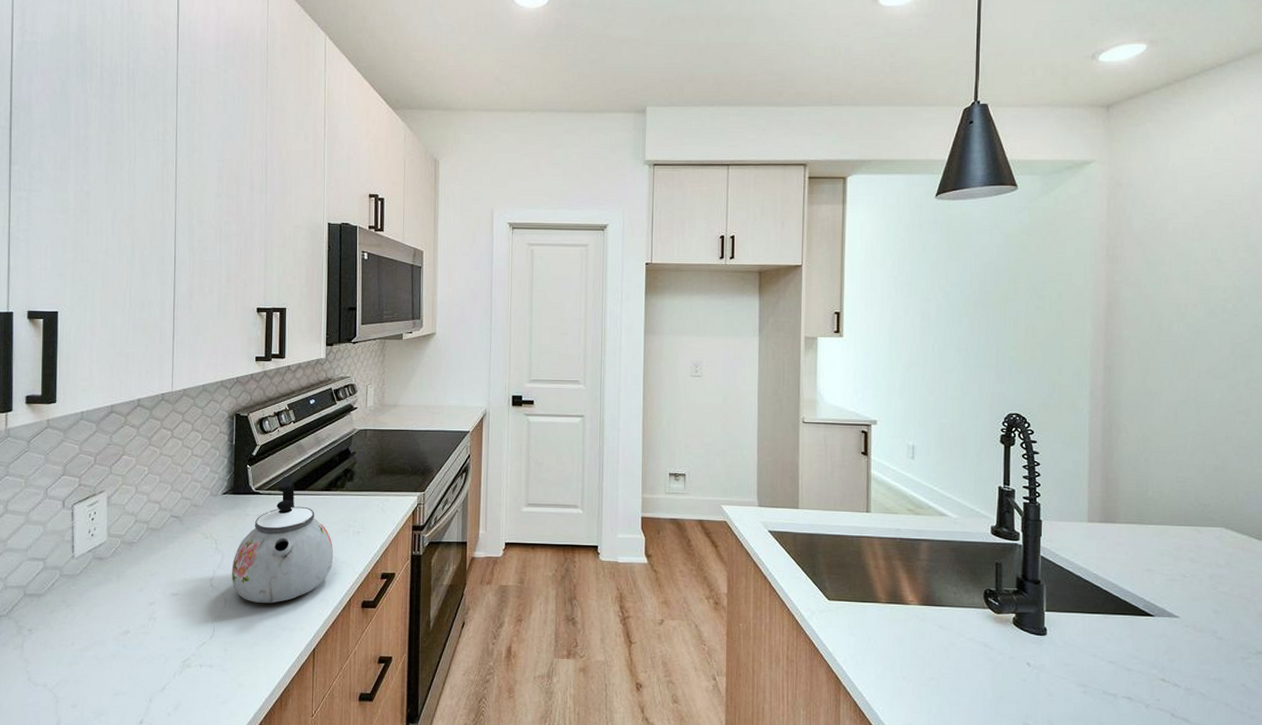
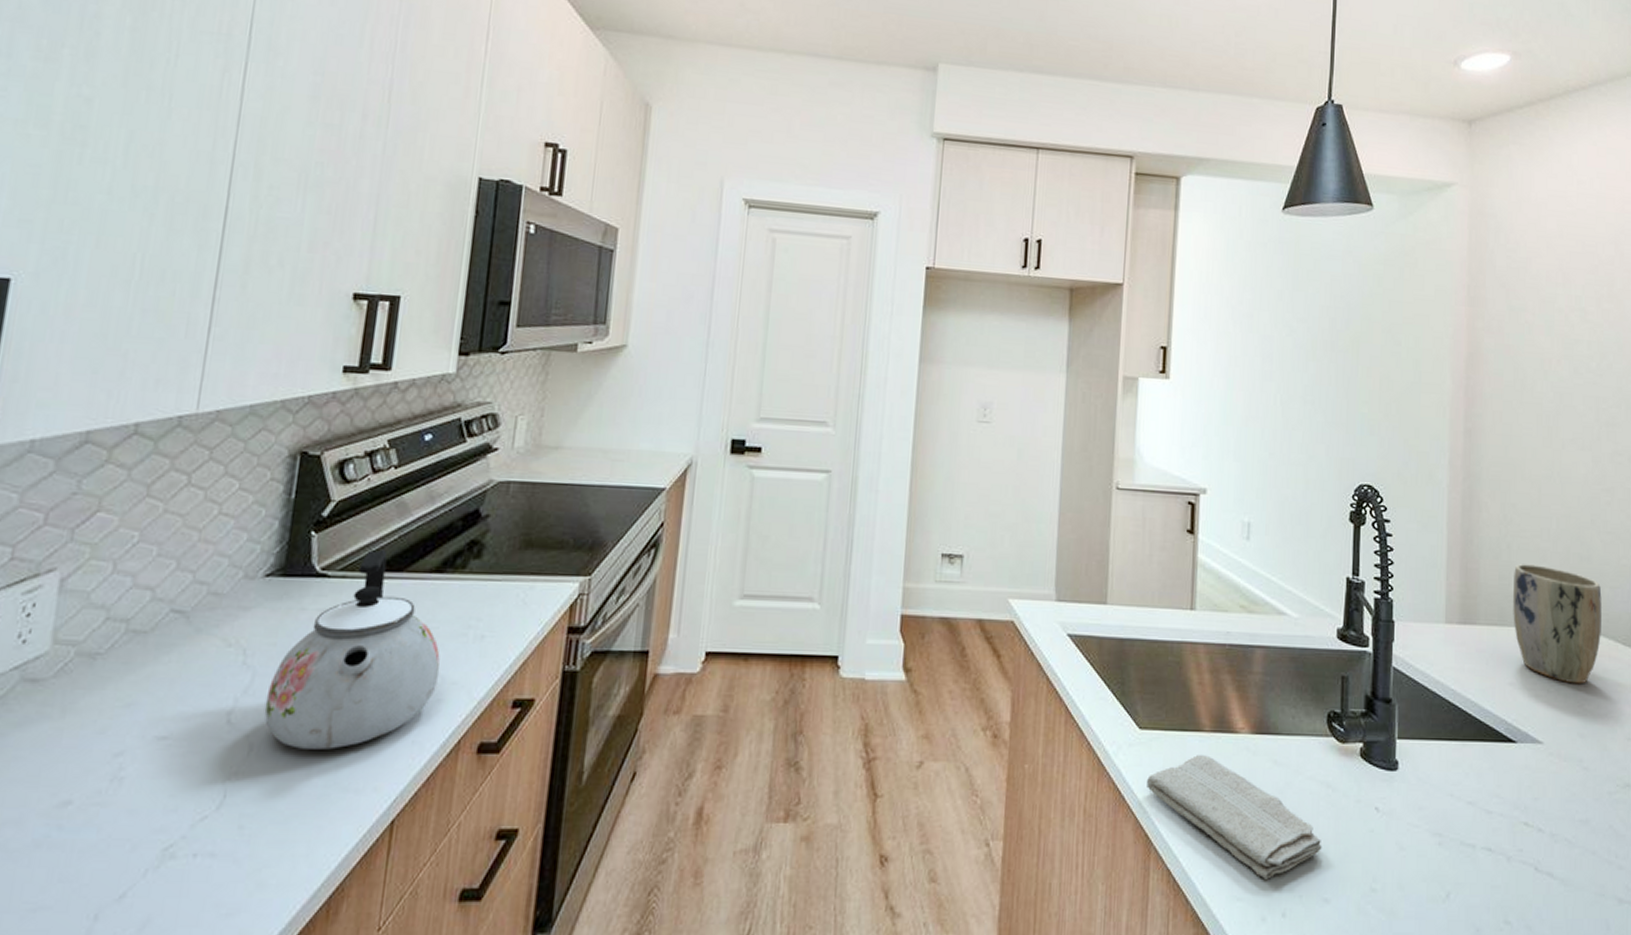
washcloth: none [836,620,982,713] -> present [1147,755,1322,879]
plant pot: none [1150,474,1236,571] -> present [1513,564,1602,684]

